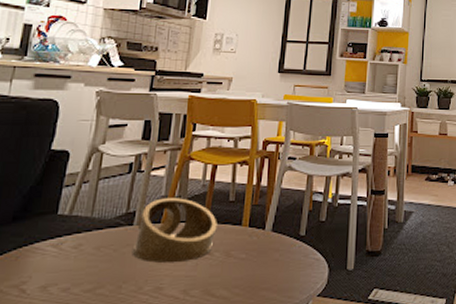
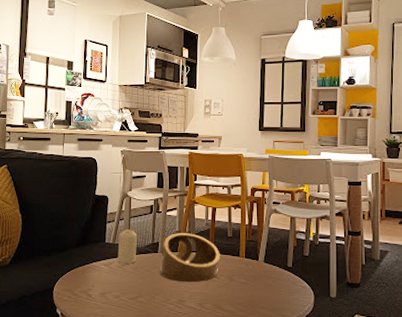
candle: none [73,194,106,243] -> present [117,228,137,264]

